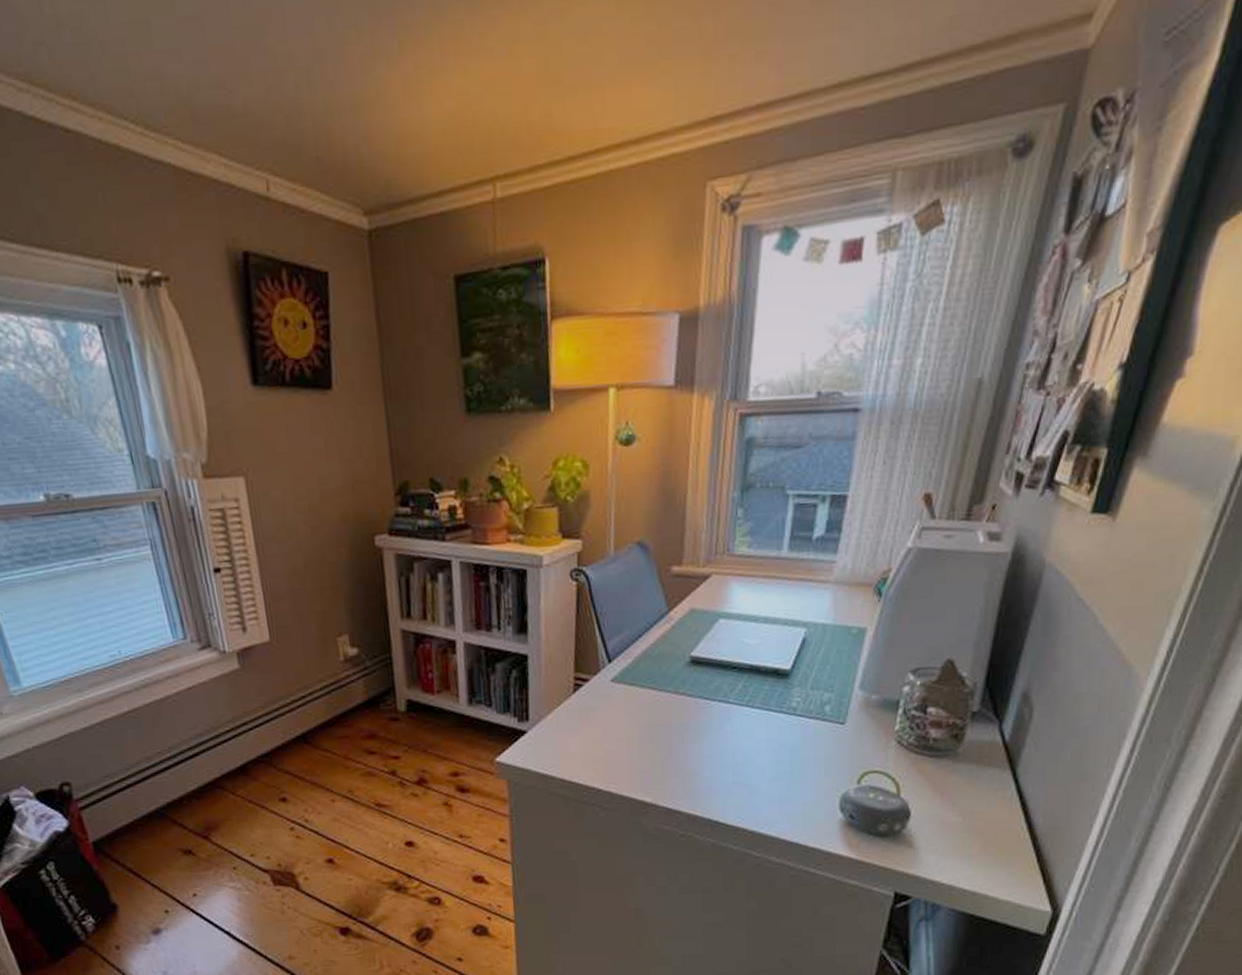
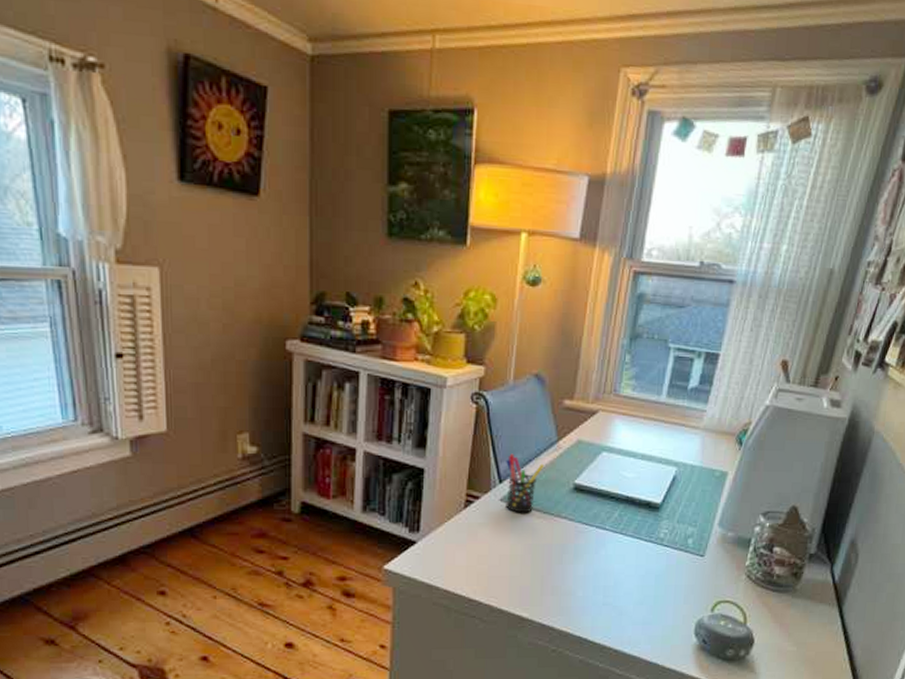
pen holder: none [614,630,655,693] -> present [506,453,544,513]

